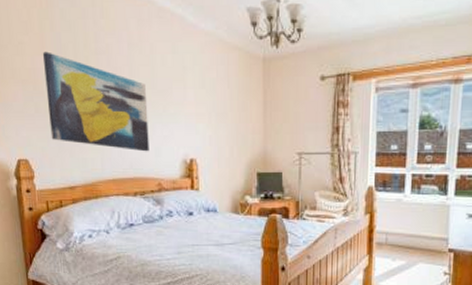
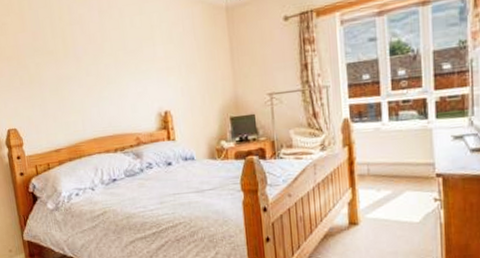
wall art: present [42,51,149,152] -> none [23,28,126,110]

